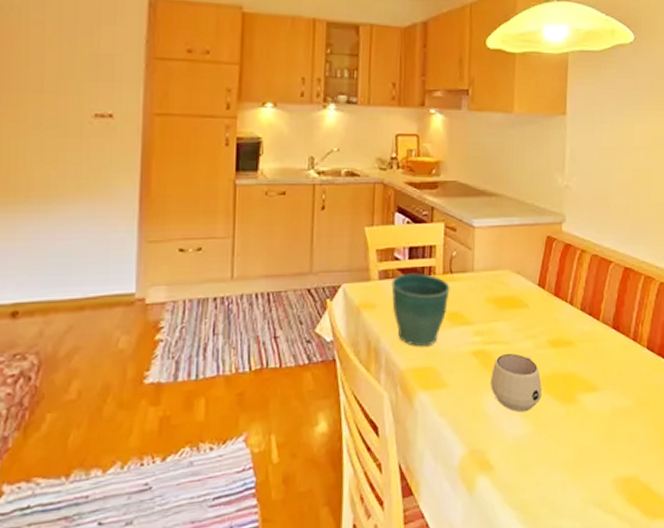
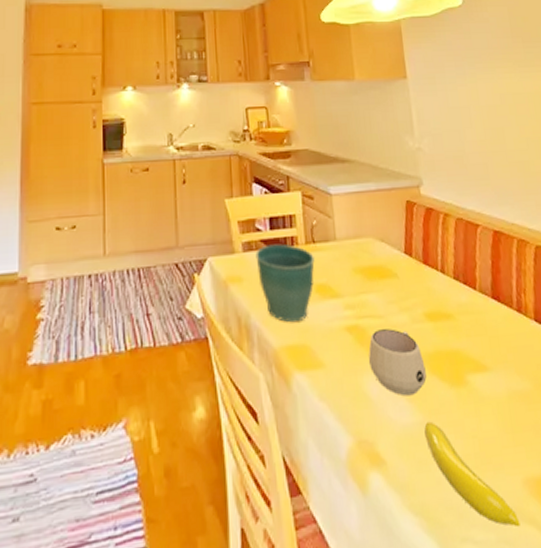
banana: none [532,433,603,517] -> present [424,421,521,528]

